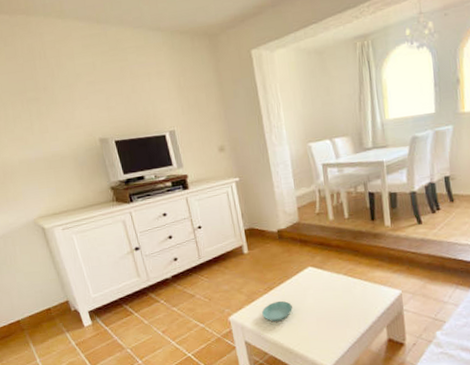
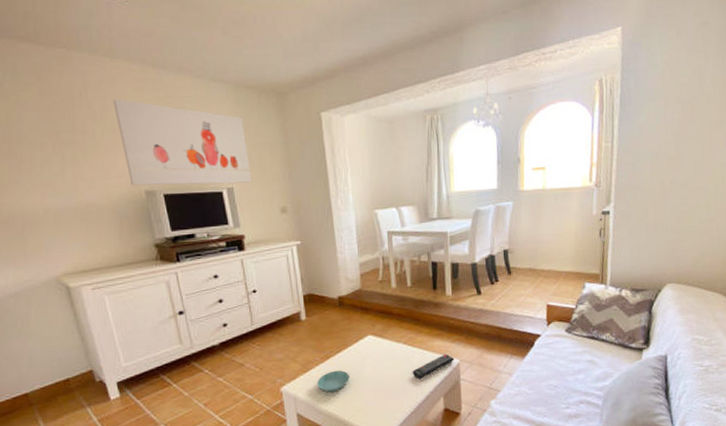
wall art: none [67,56,191,135] -> present [113,98,252,186]
remote control: none [353,284,397,310] -> present [412,353,455,379]

